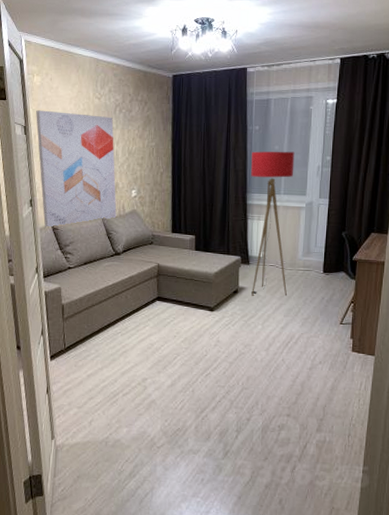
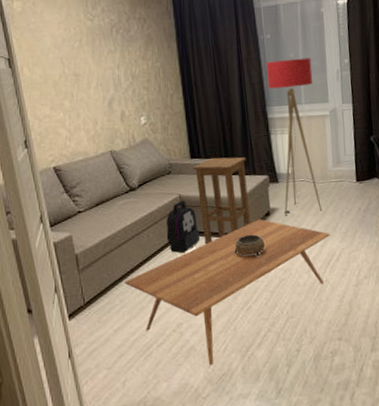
wall art: present [36,110,117,228] -> none [20,38,127,171]
coffee table: none [100,295,292,419] -> present [124,218,330,365]
backpack: none [142,268,172,317] -> present [166,200,201,253]
stool: none [172,234,222,312] -> present [192,157,251,245]
decorative bowl: none [201,308,230,330] -> present [234,234,266,257]

